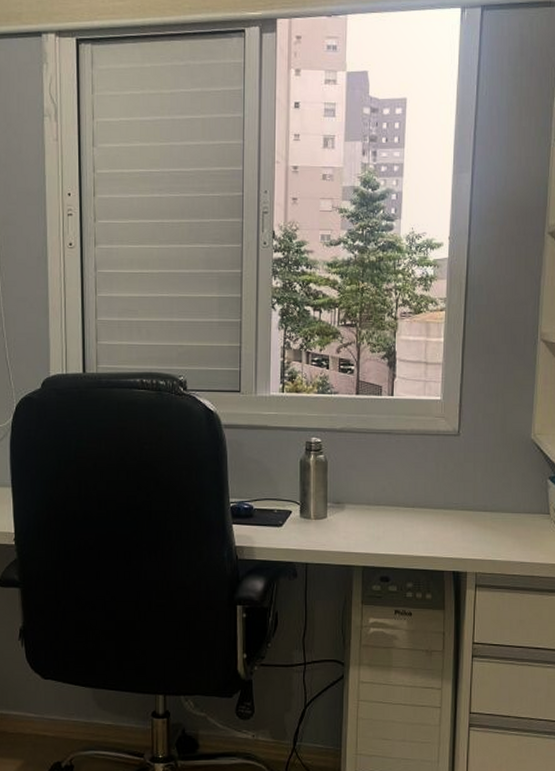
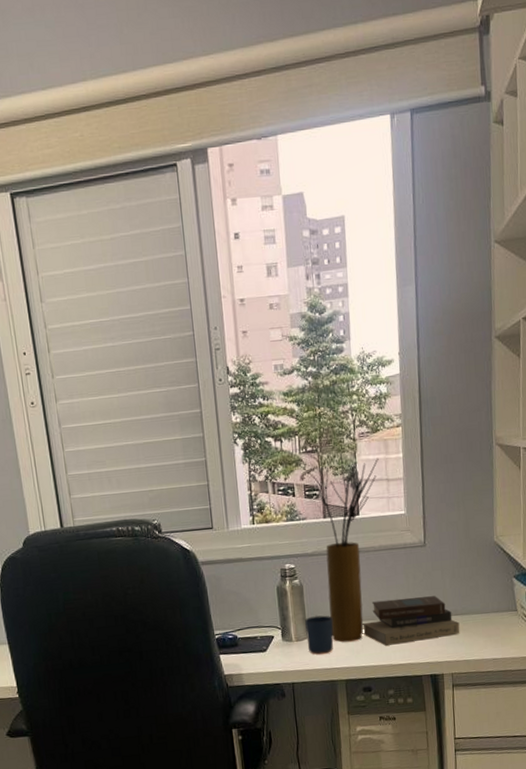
mug: none [326,495,356,536] -> present [305,615,334,654]
vase: none [350,330,419,526] -> present [314,453,379,642]
books: none [385,487,488,535] -> present [362,596,460,646]

